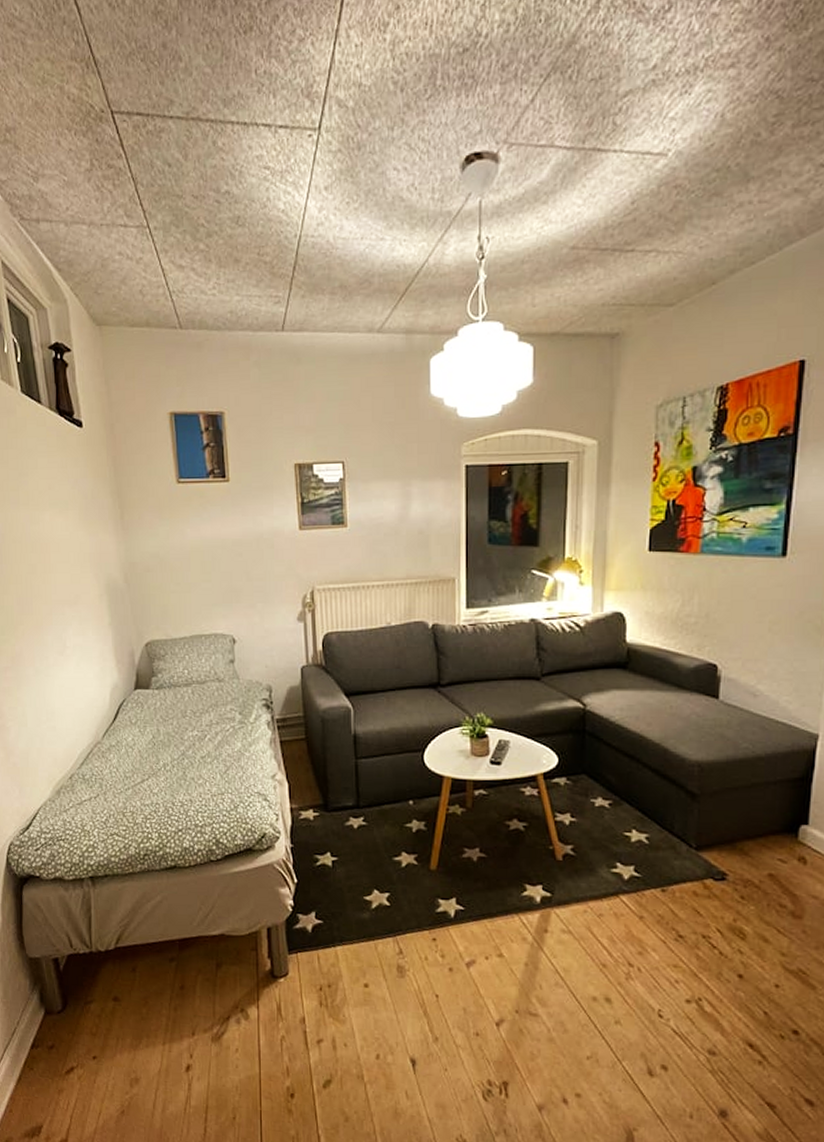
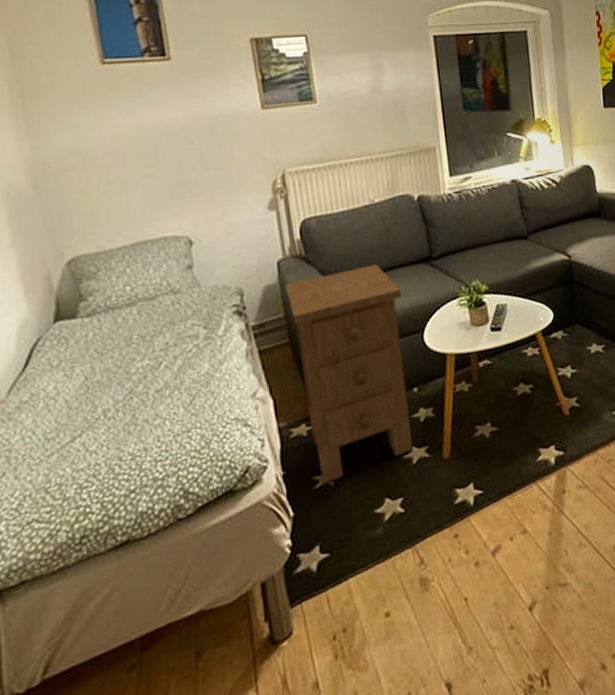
nightstand: none [307,682,406,863] -> present [286,264,413,484]

